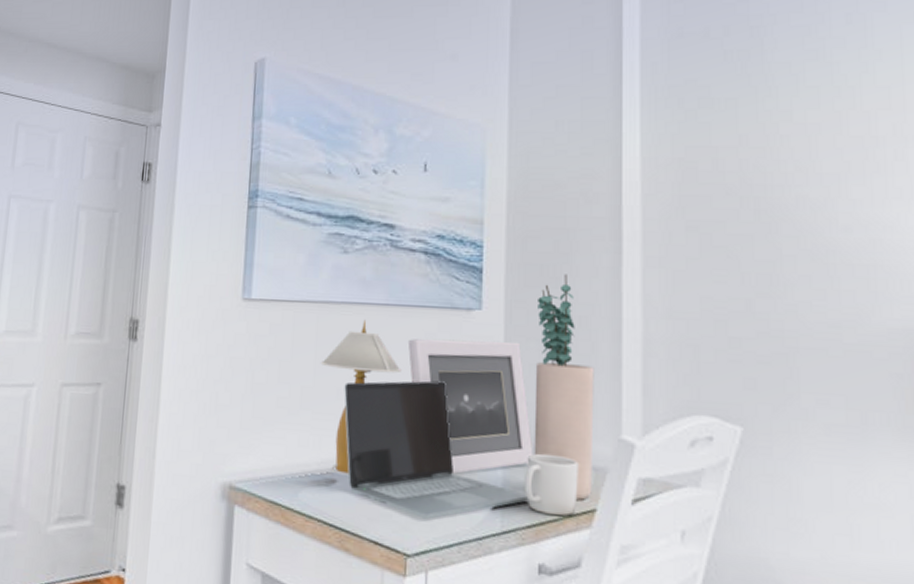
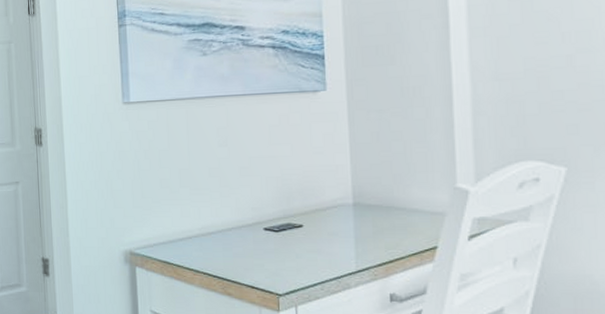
table lamp: present [320,319,402,477] -> none [192,109,261,238]
laptop: present [344,380,529,520] -> none [214,154,379,266]
picture frame: present [407,338,534,474] -> none [264,114,380,228]
mug: present [524,453,579,516] -> none [373,205,421,255]
vase: present [533,274,594,500] -> none [375,51,433,240]

